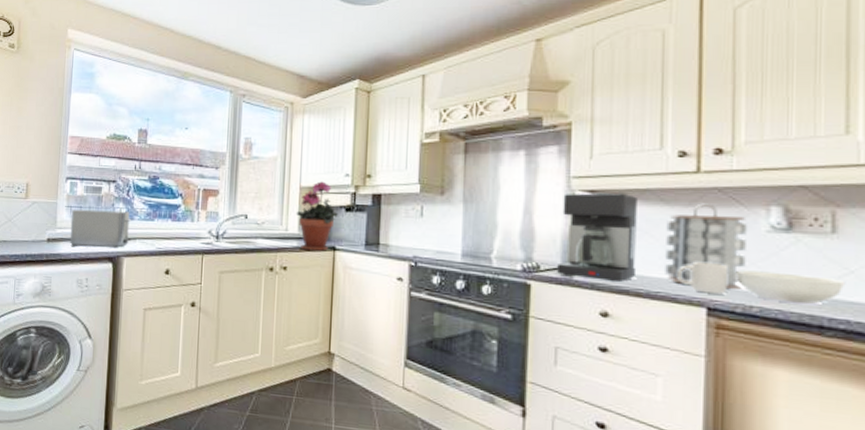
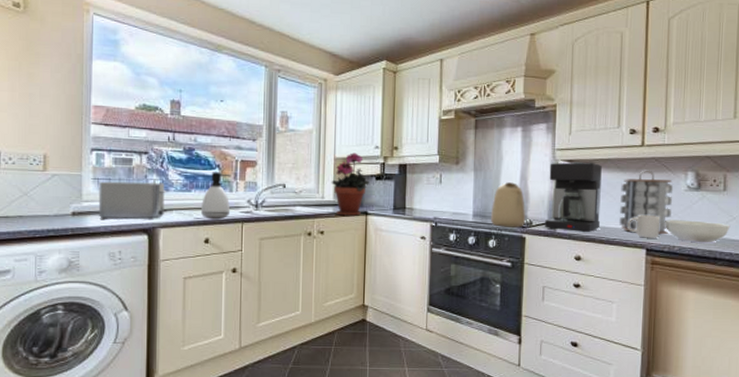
soap dispenser: none [162,201,193,250] -> present [200,172,231,220]
kettle: none [484,216,532,272] -> present [490,182,526,228]

